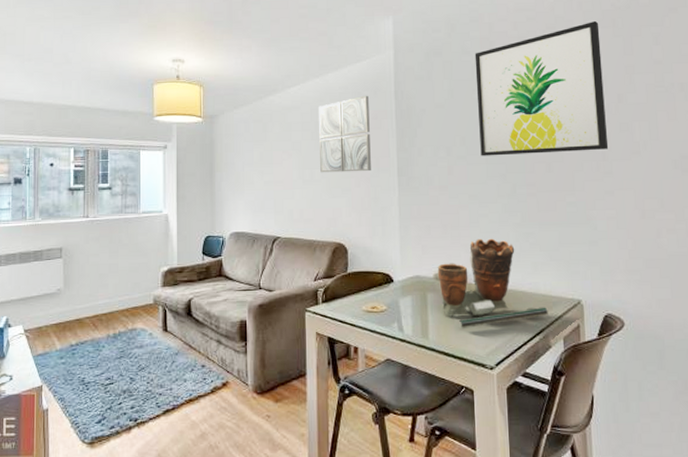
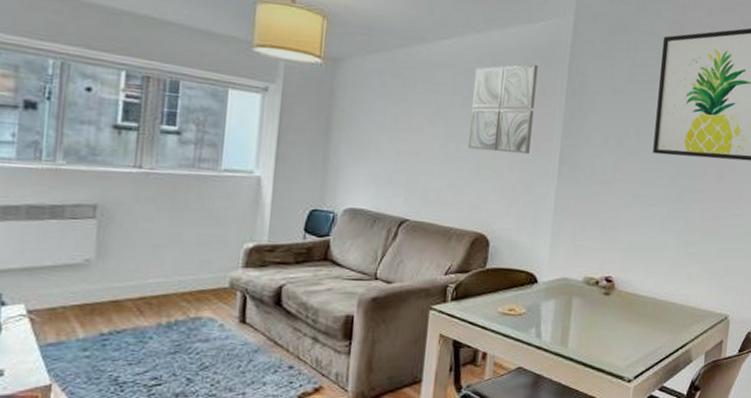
clay pot: present [437,238,548,328] -> none [586,243,695,338]

